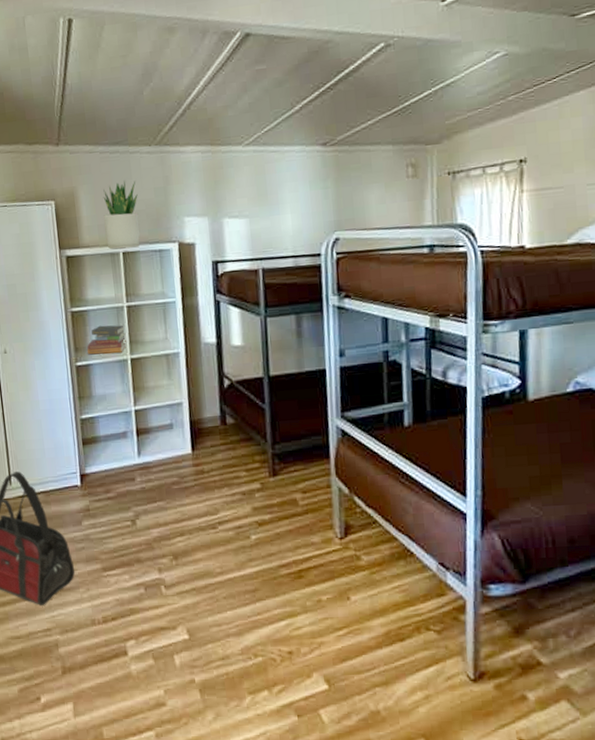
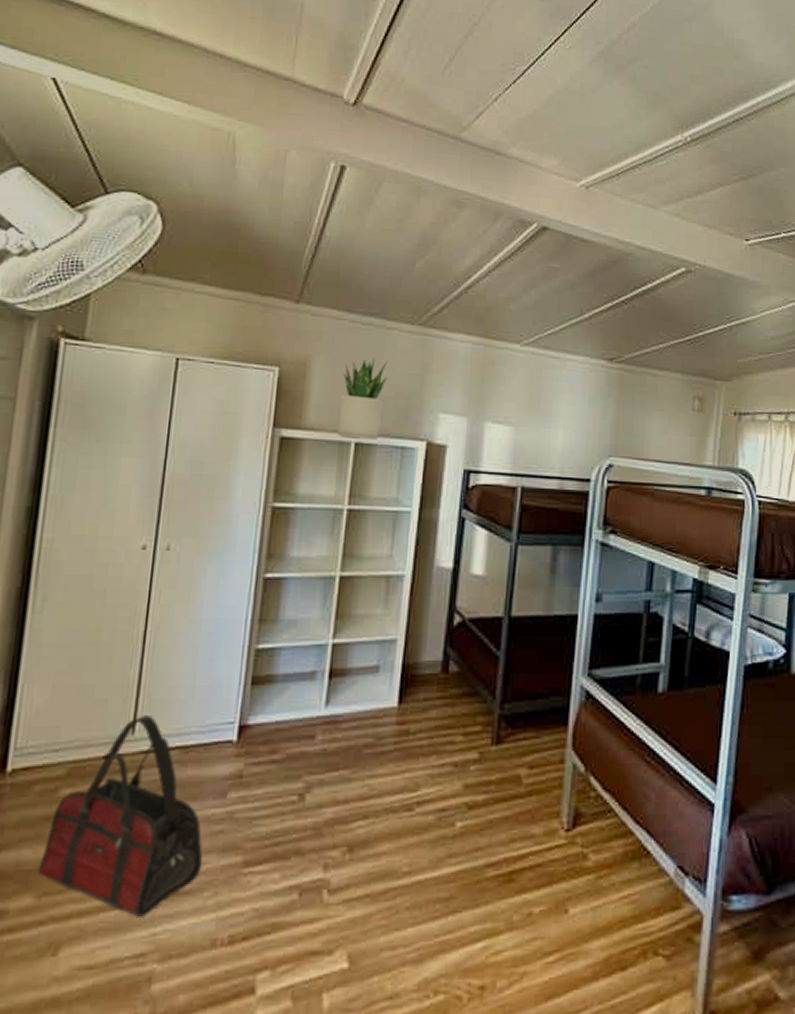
books: present [86,325,128,355] -> none [282,529,340,568]

